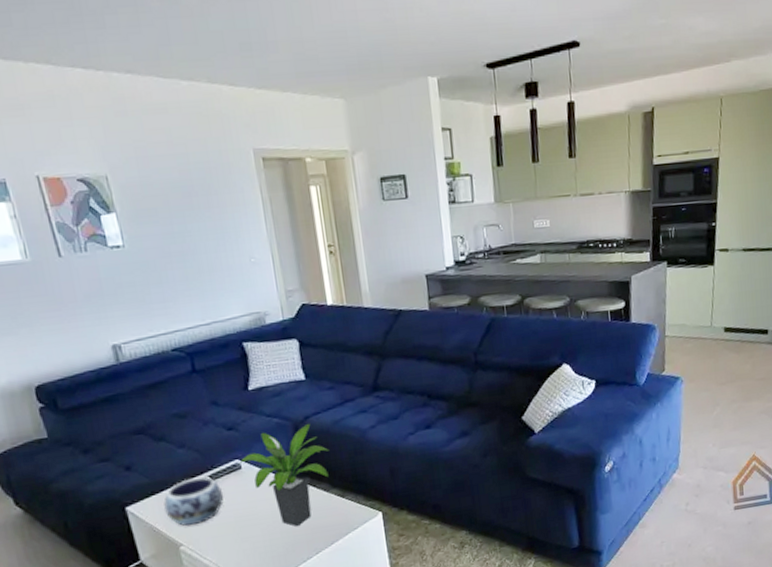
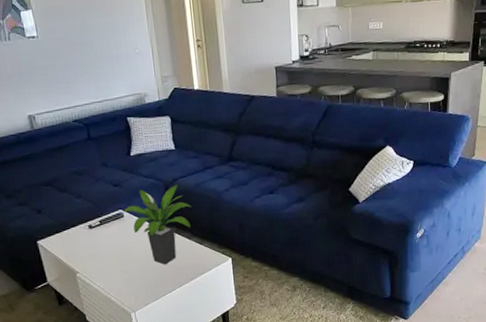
decorative bowl: present [164,476,223,526] -> none [65,221,110,259]

